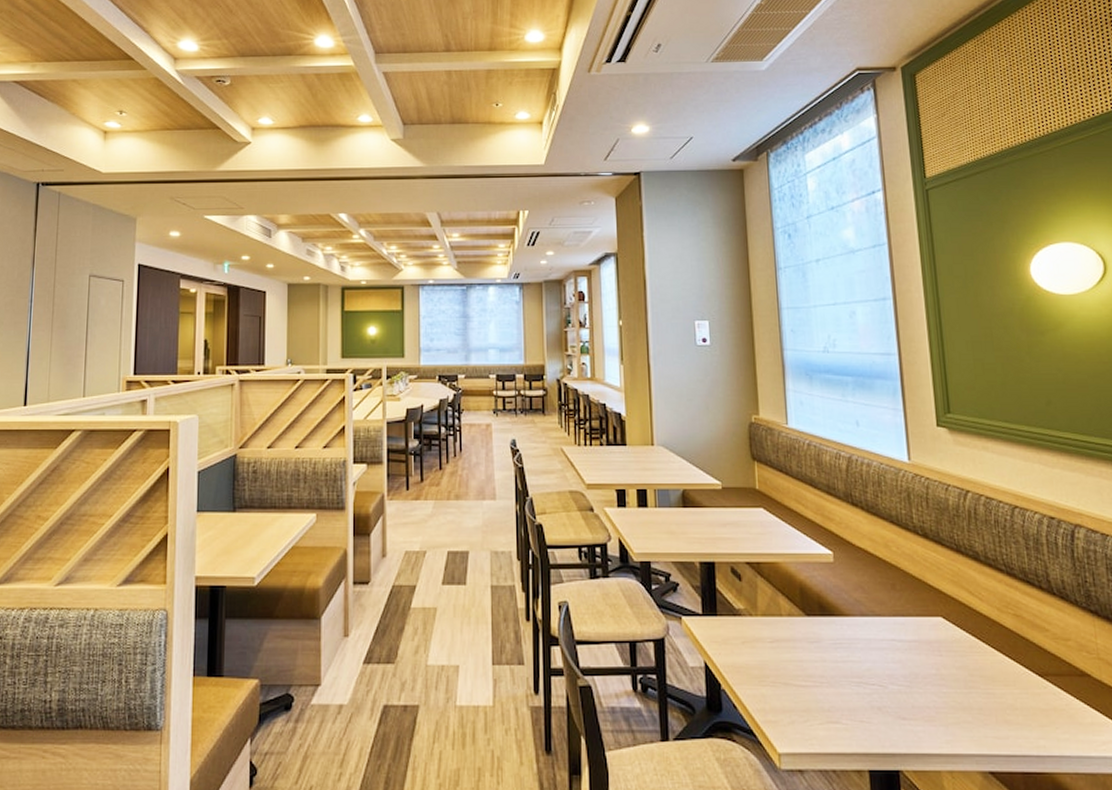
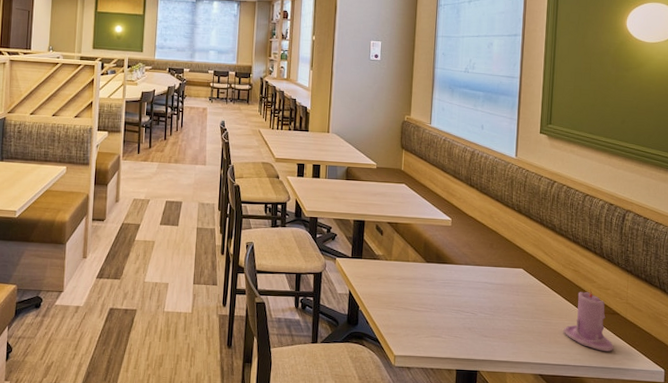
candle: none [1013,640,1092,732] -> present [563,288,614,352]

